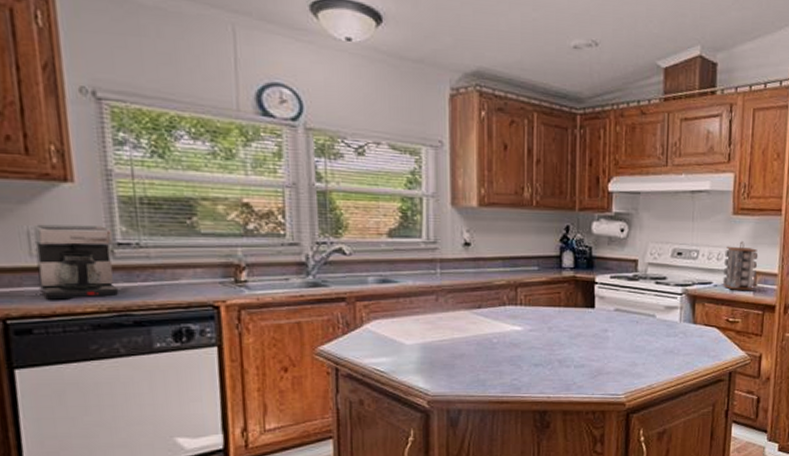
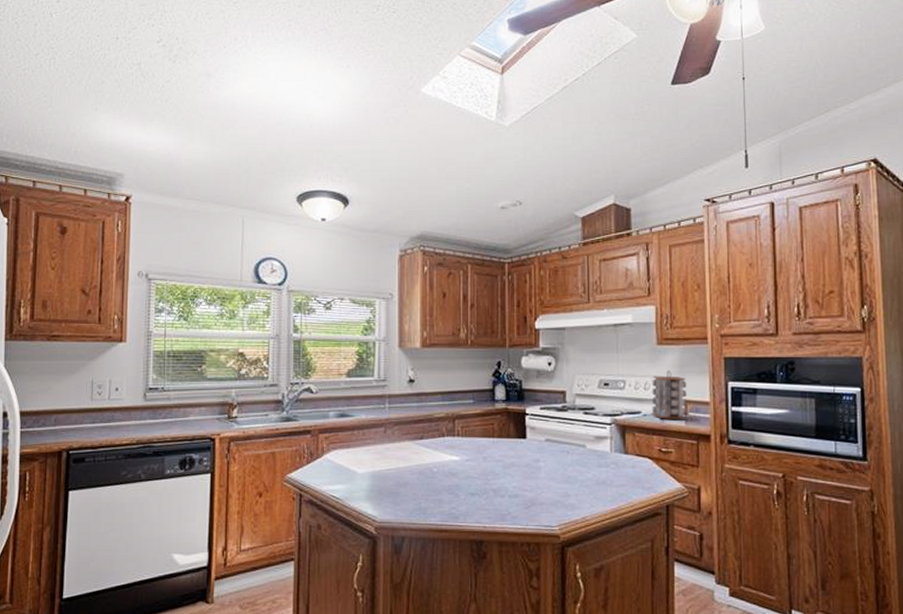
coffee maker: present [33,224,120,300] -> none [93,375,147,434]

